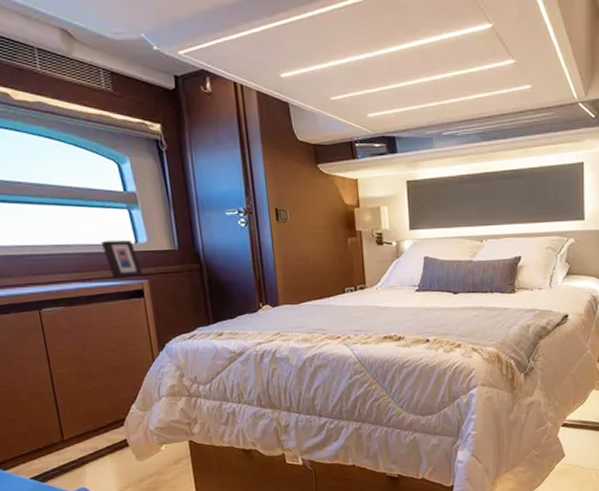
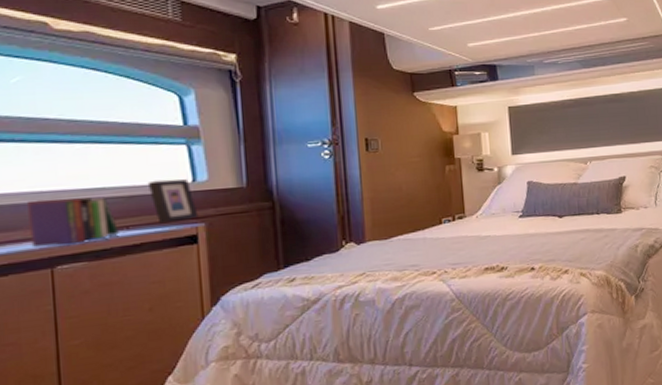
books: none [15,252,84,293] -> present [27,197,119,248]

